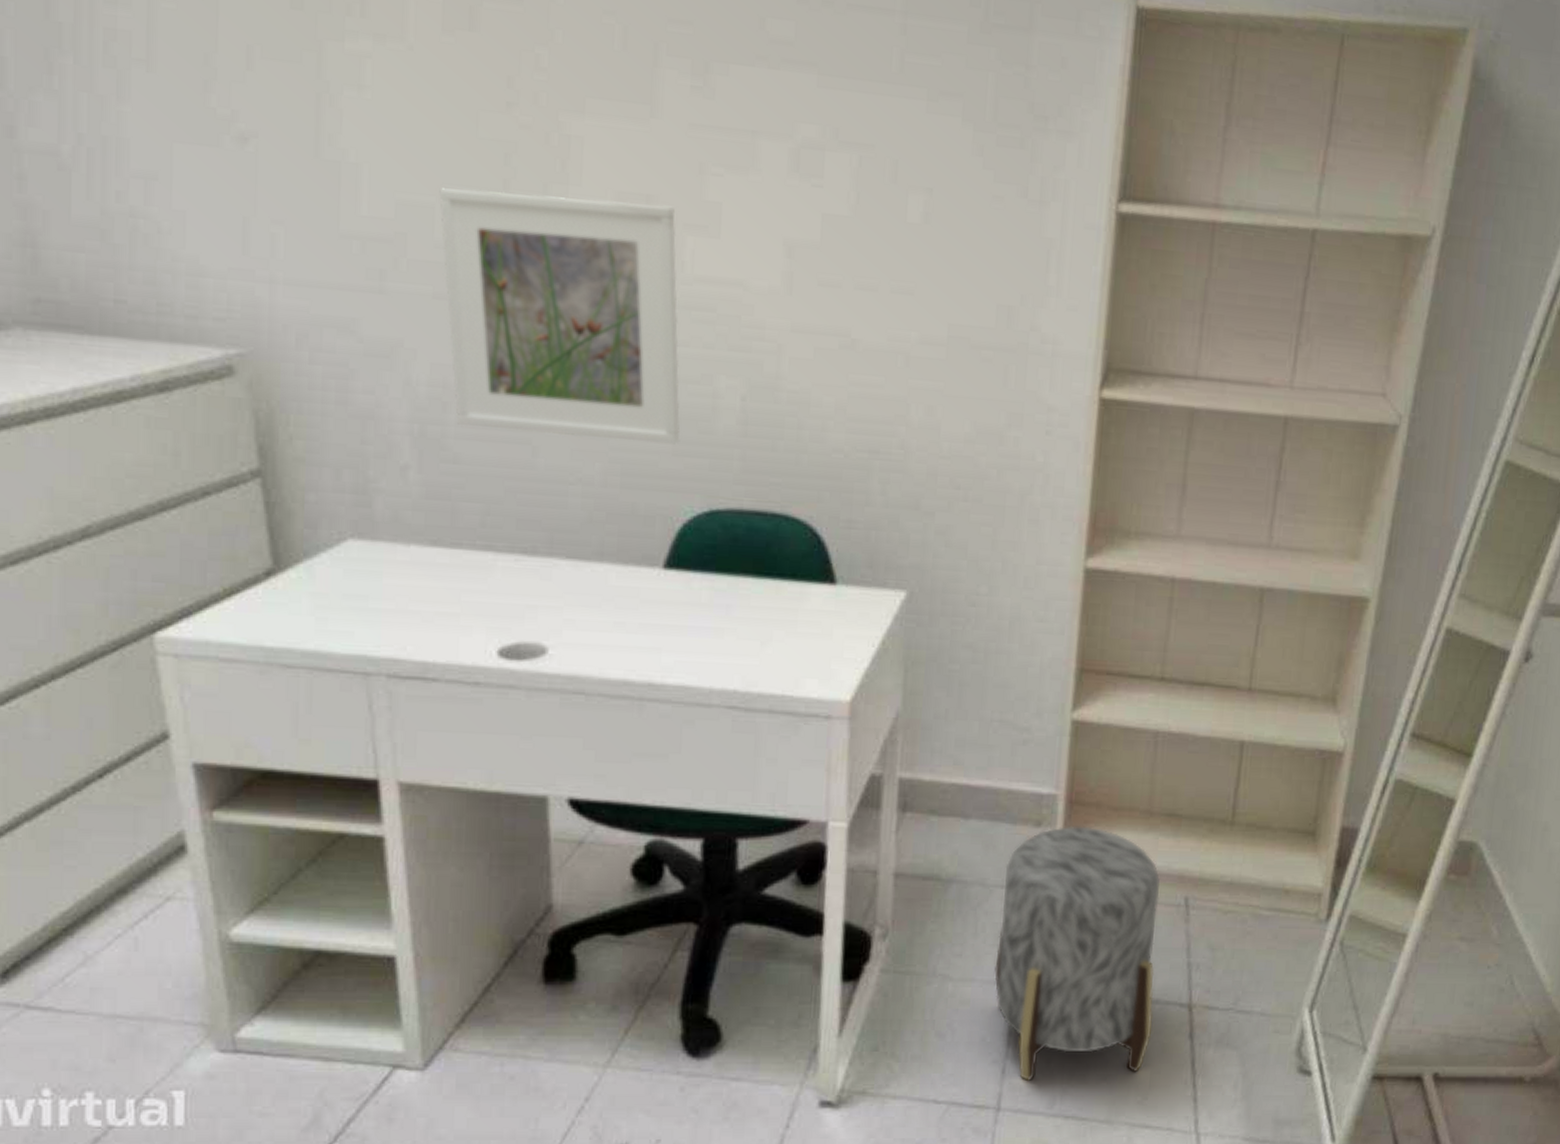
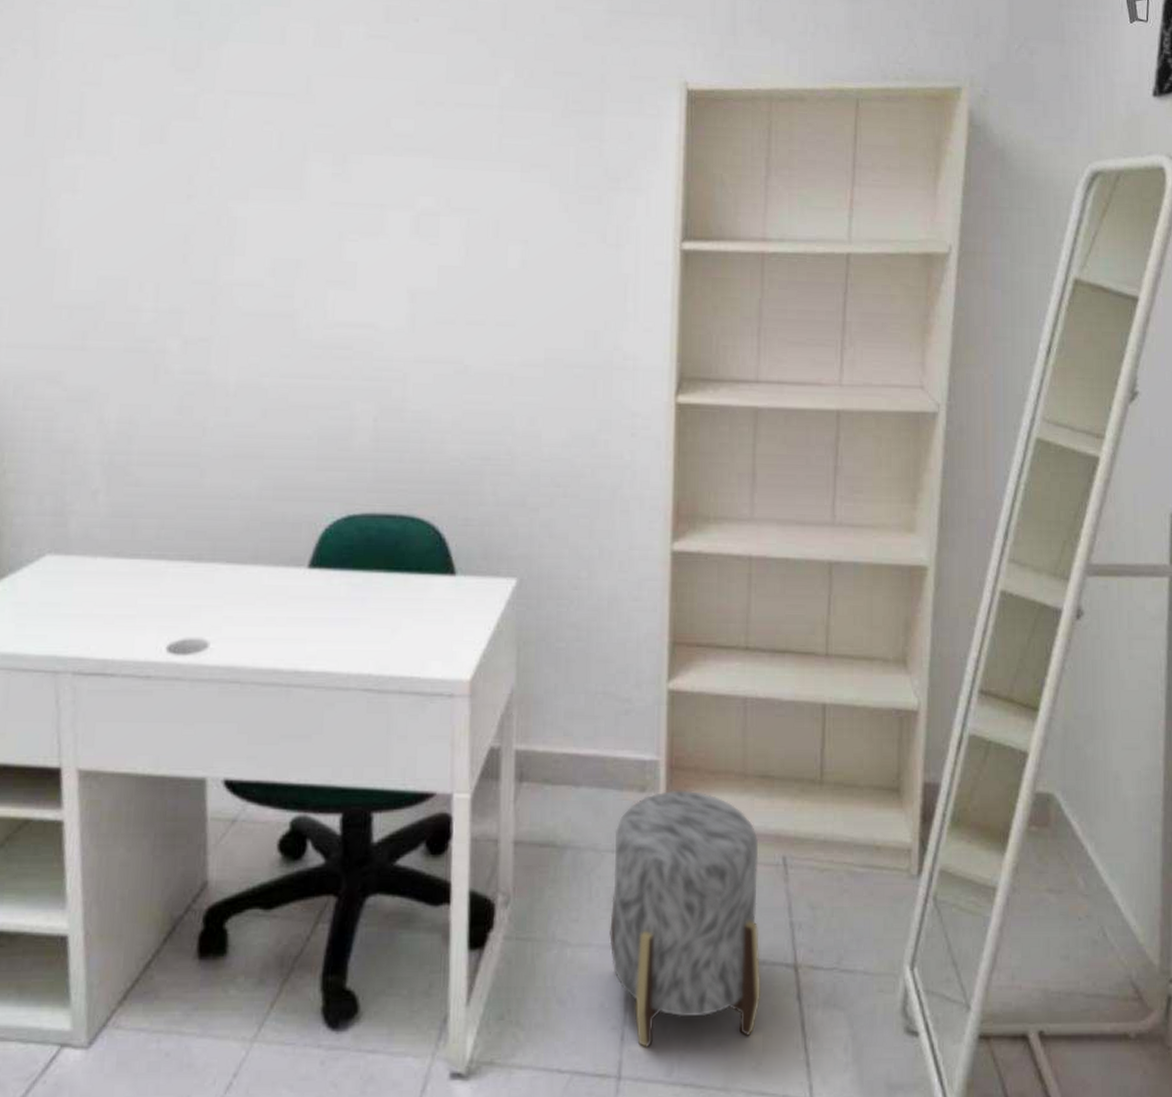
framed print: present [439,188,681,444] -> none [132,264,323,461]

